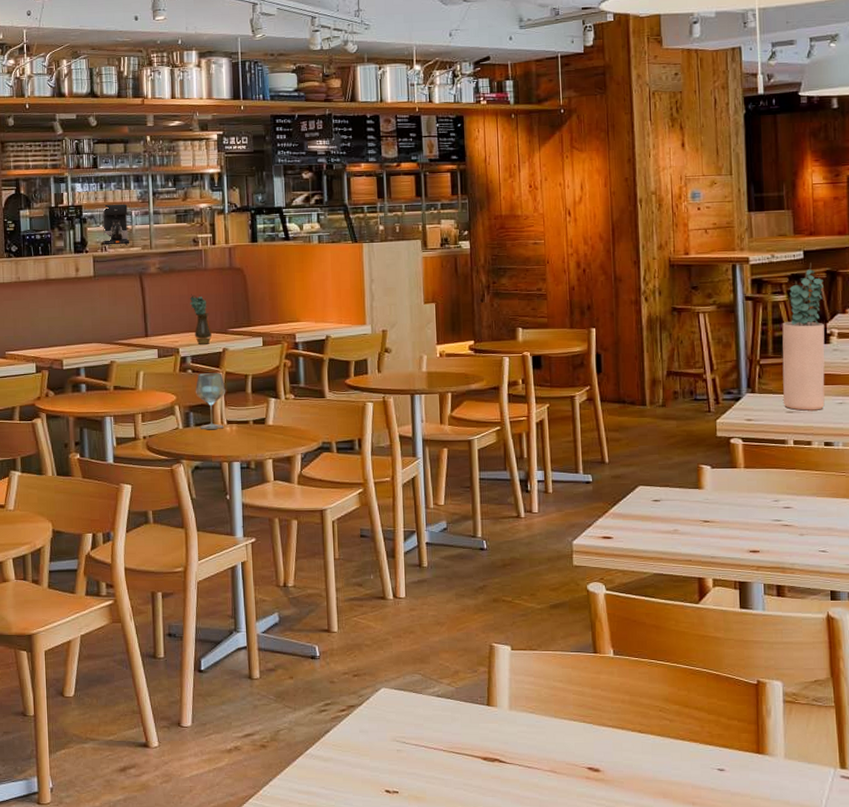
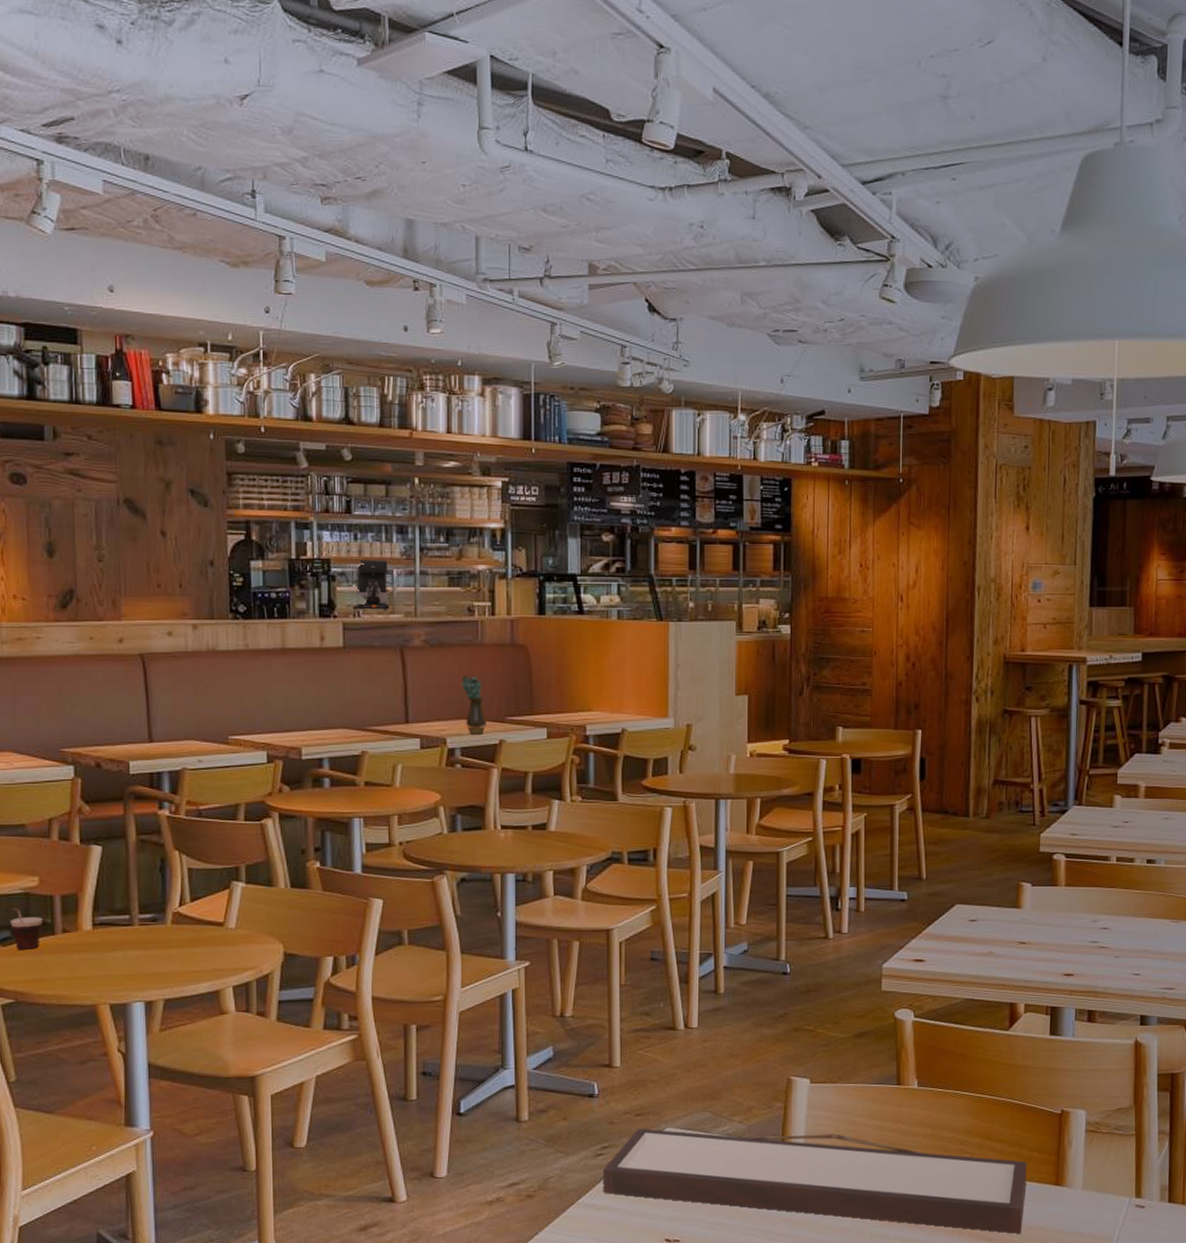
wine glass: present [195,372,226,430] -> none [464,768,501,836]
tray: none [327,687,728,799] -> present [603,1128,1027,1234]
vase: present [782,262,825,411] -> none [1109,665,1161,825]

